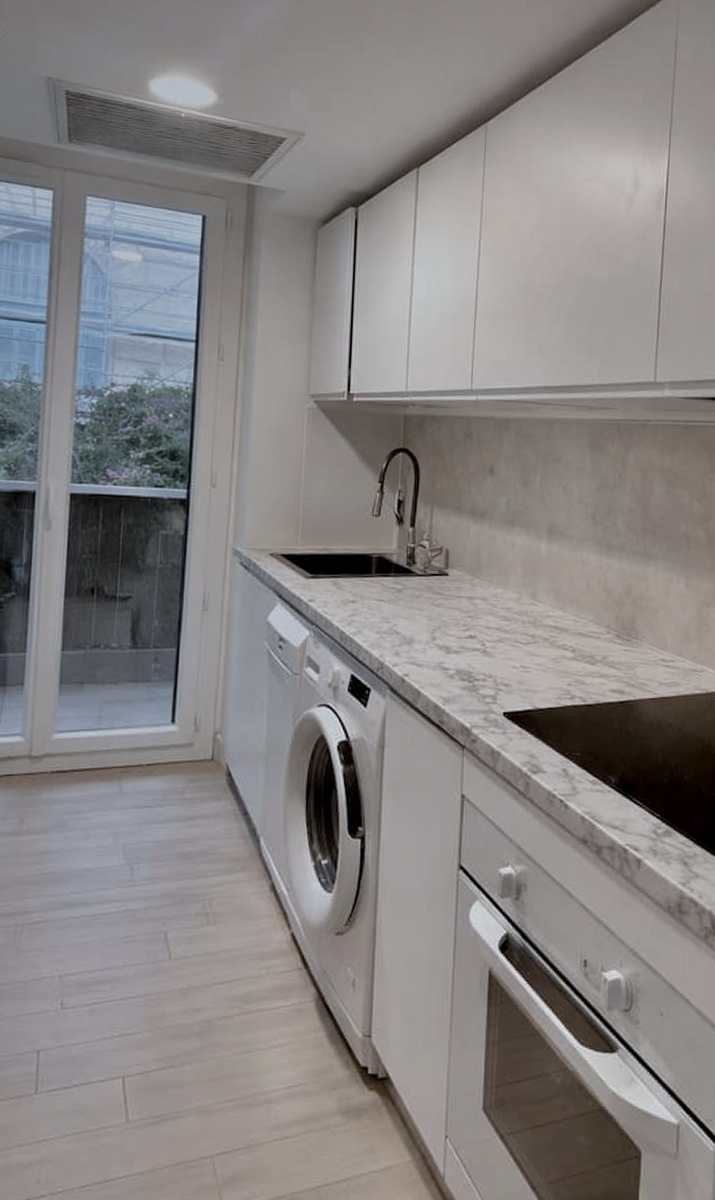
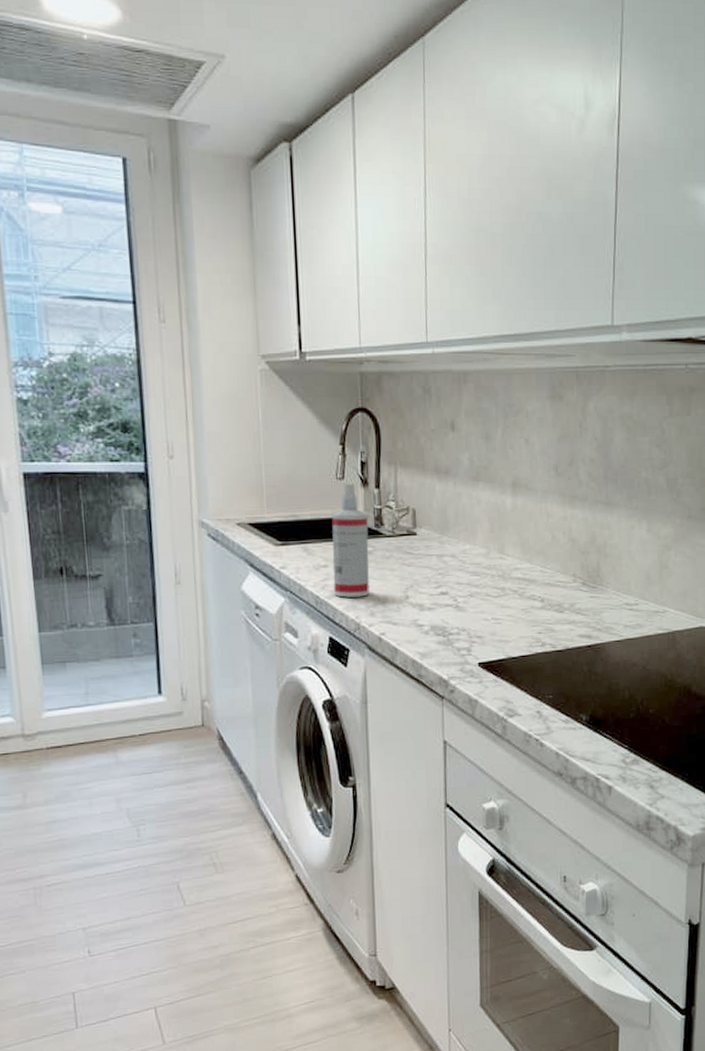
spray bottle: none [360,521,400,635] -> present [331,484,370,598]

